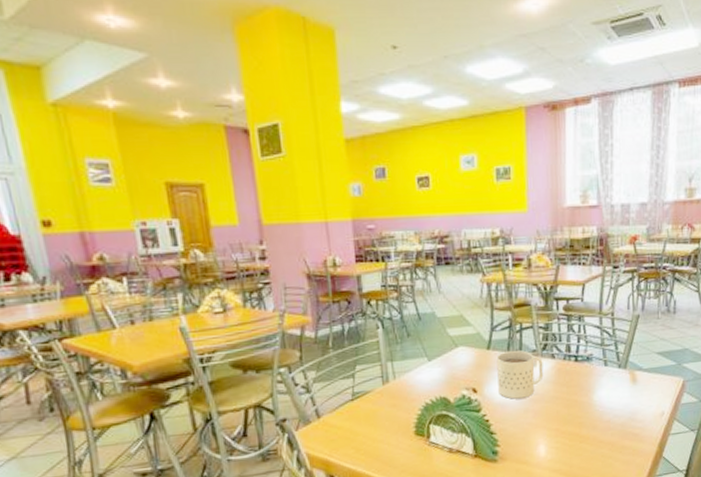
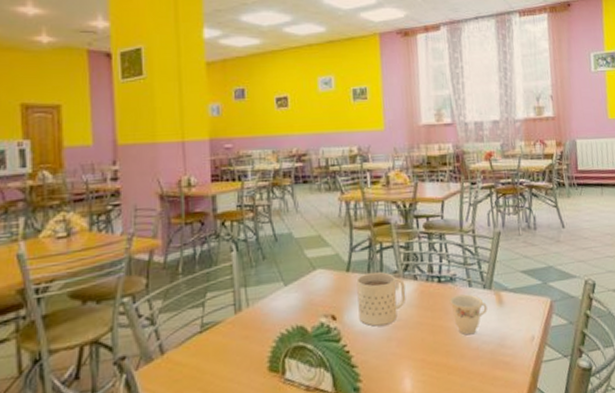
teacup: none [585,372,621,409] -> present [449,294,487,335]

